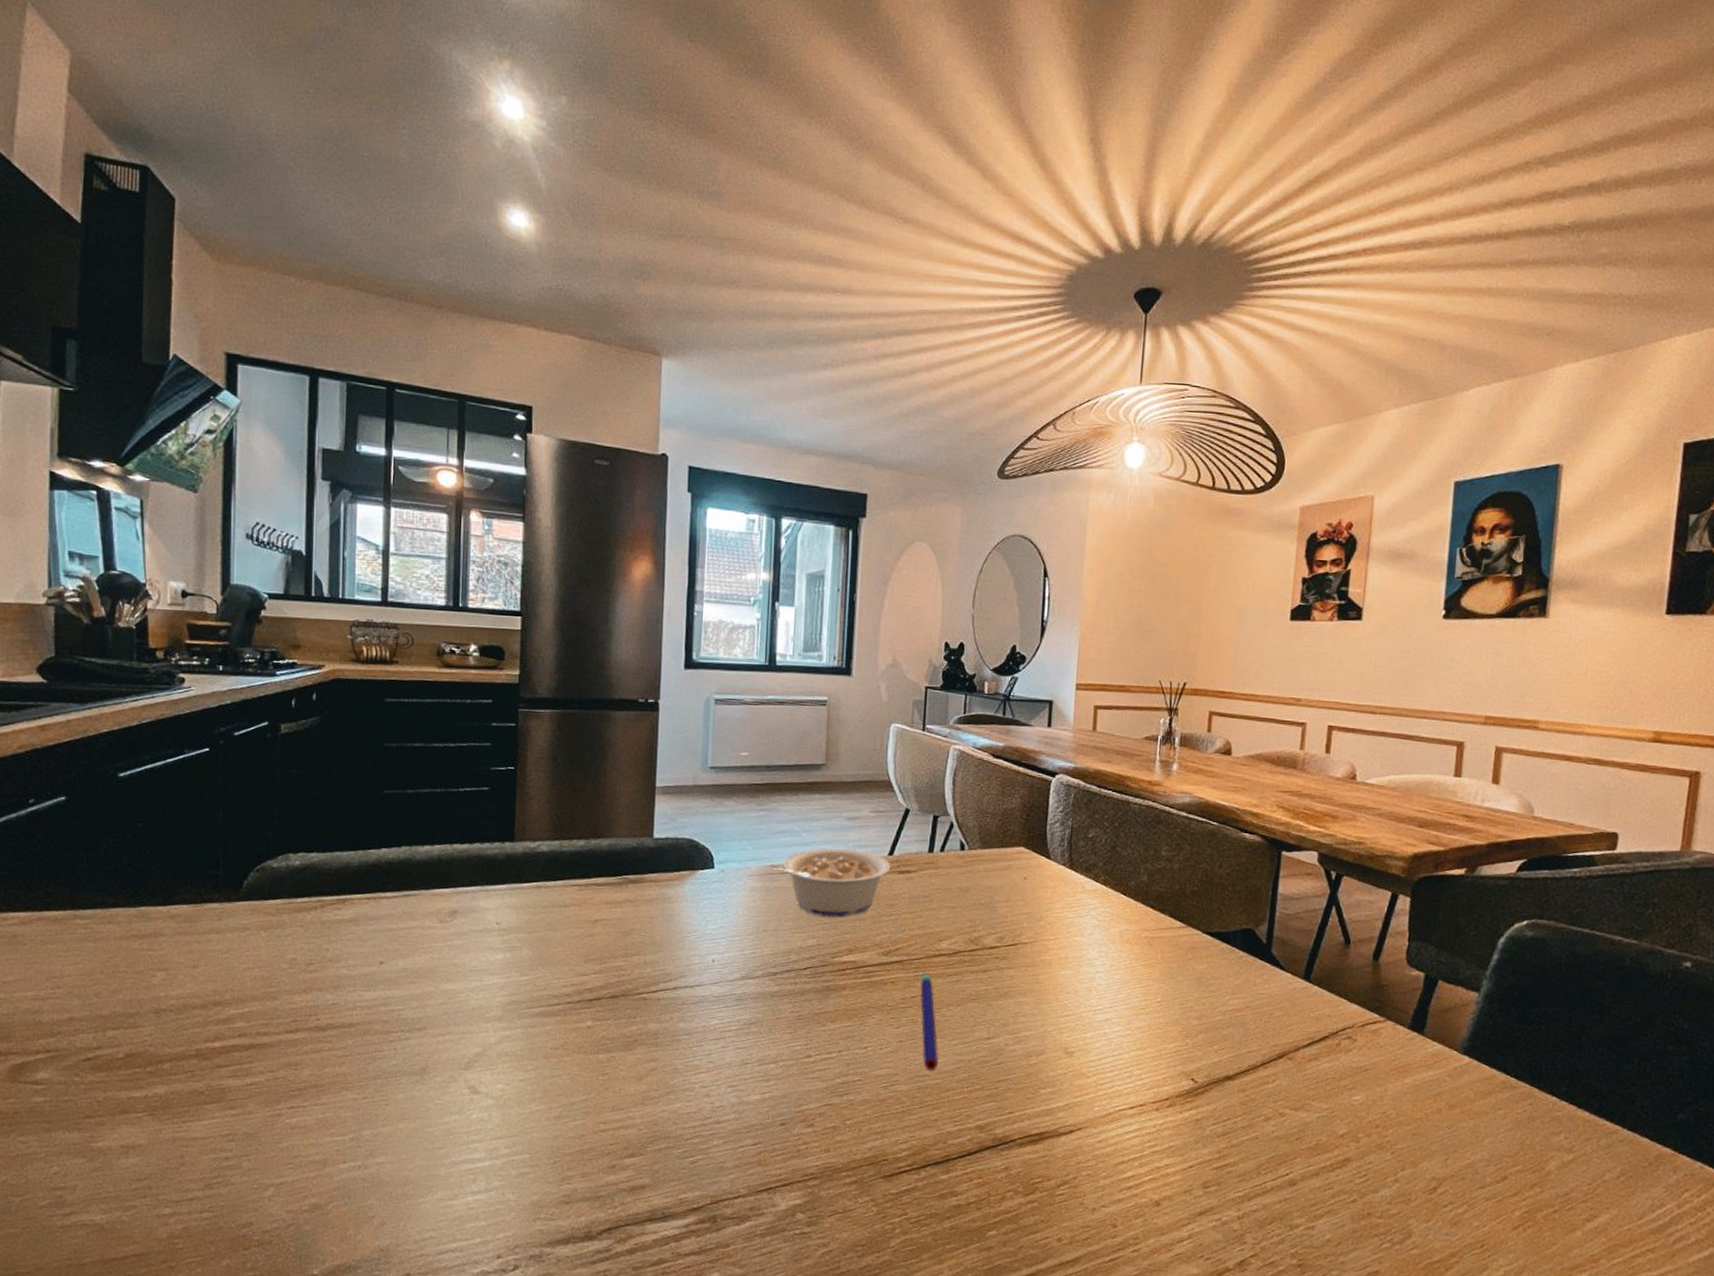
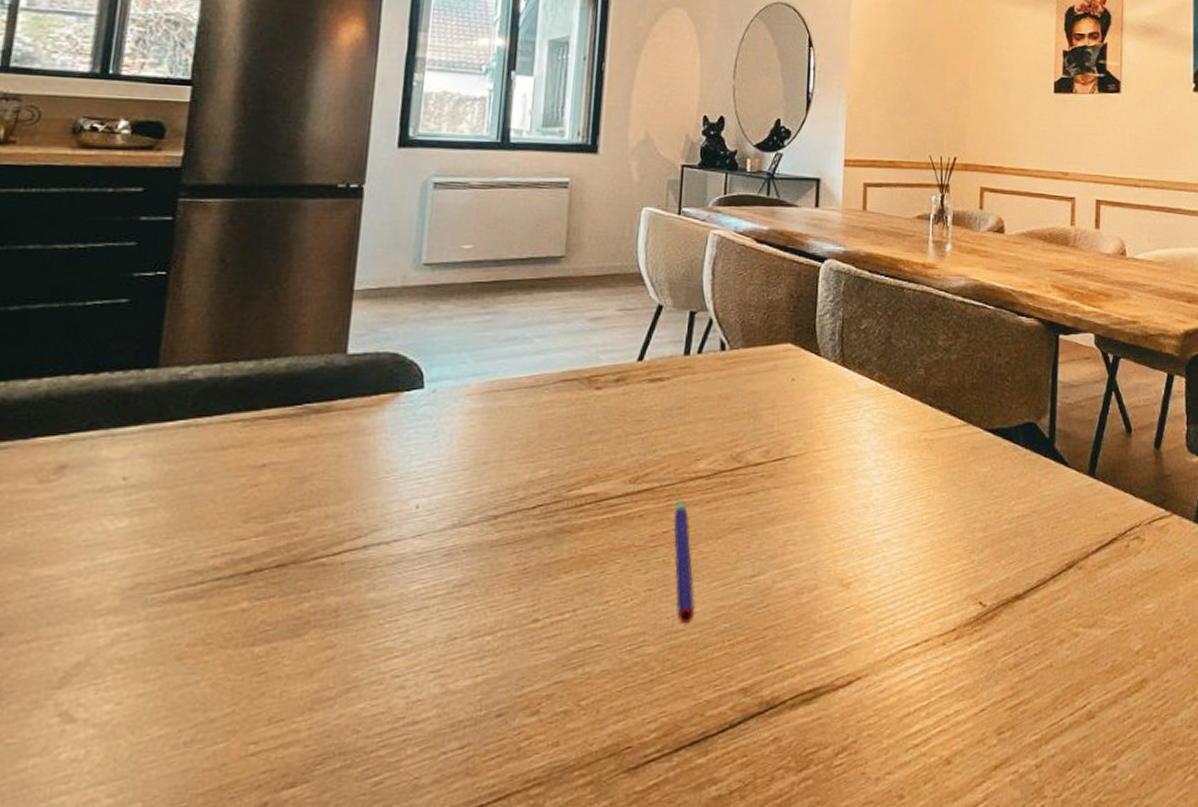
legume: present [767,848,891,918] -> none [491,355,640,440]

